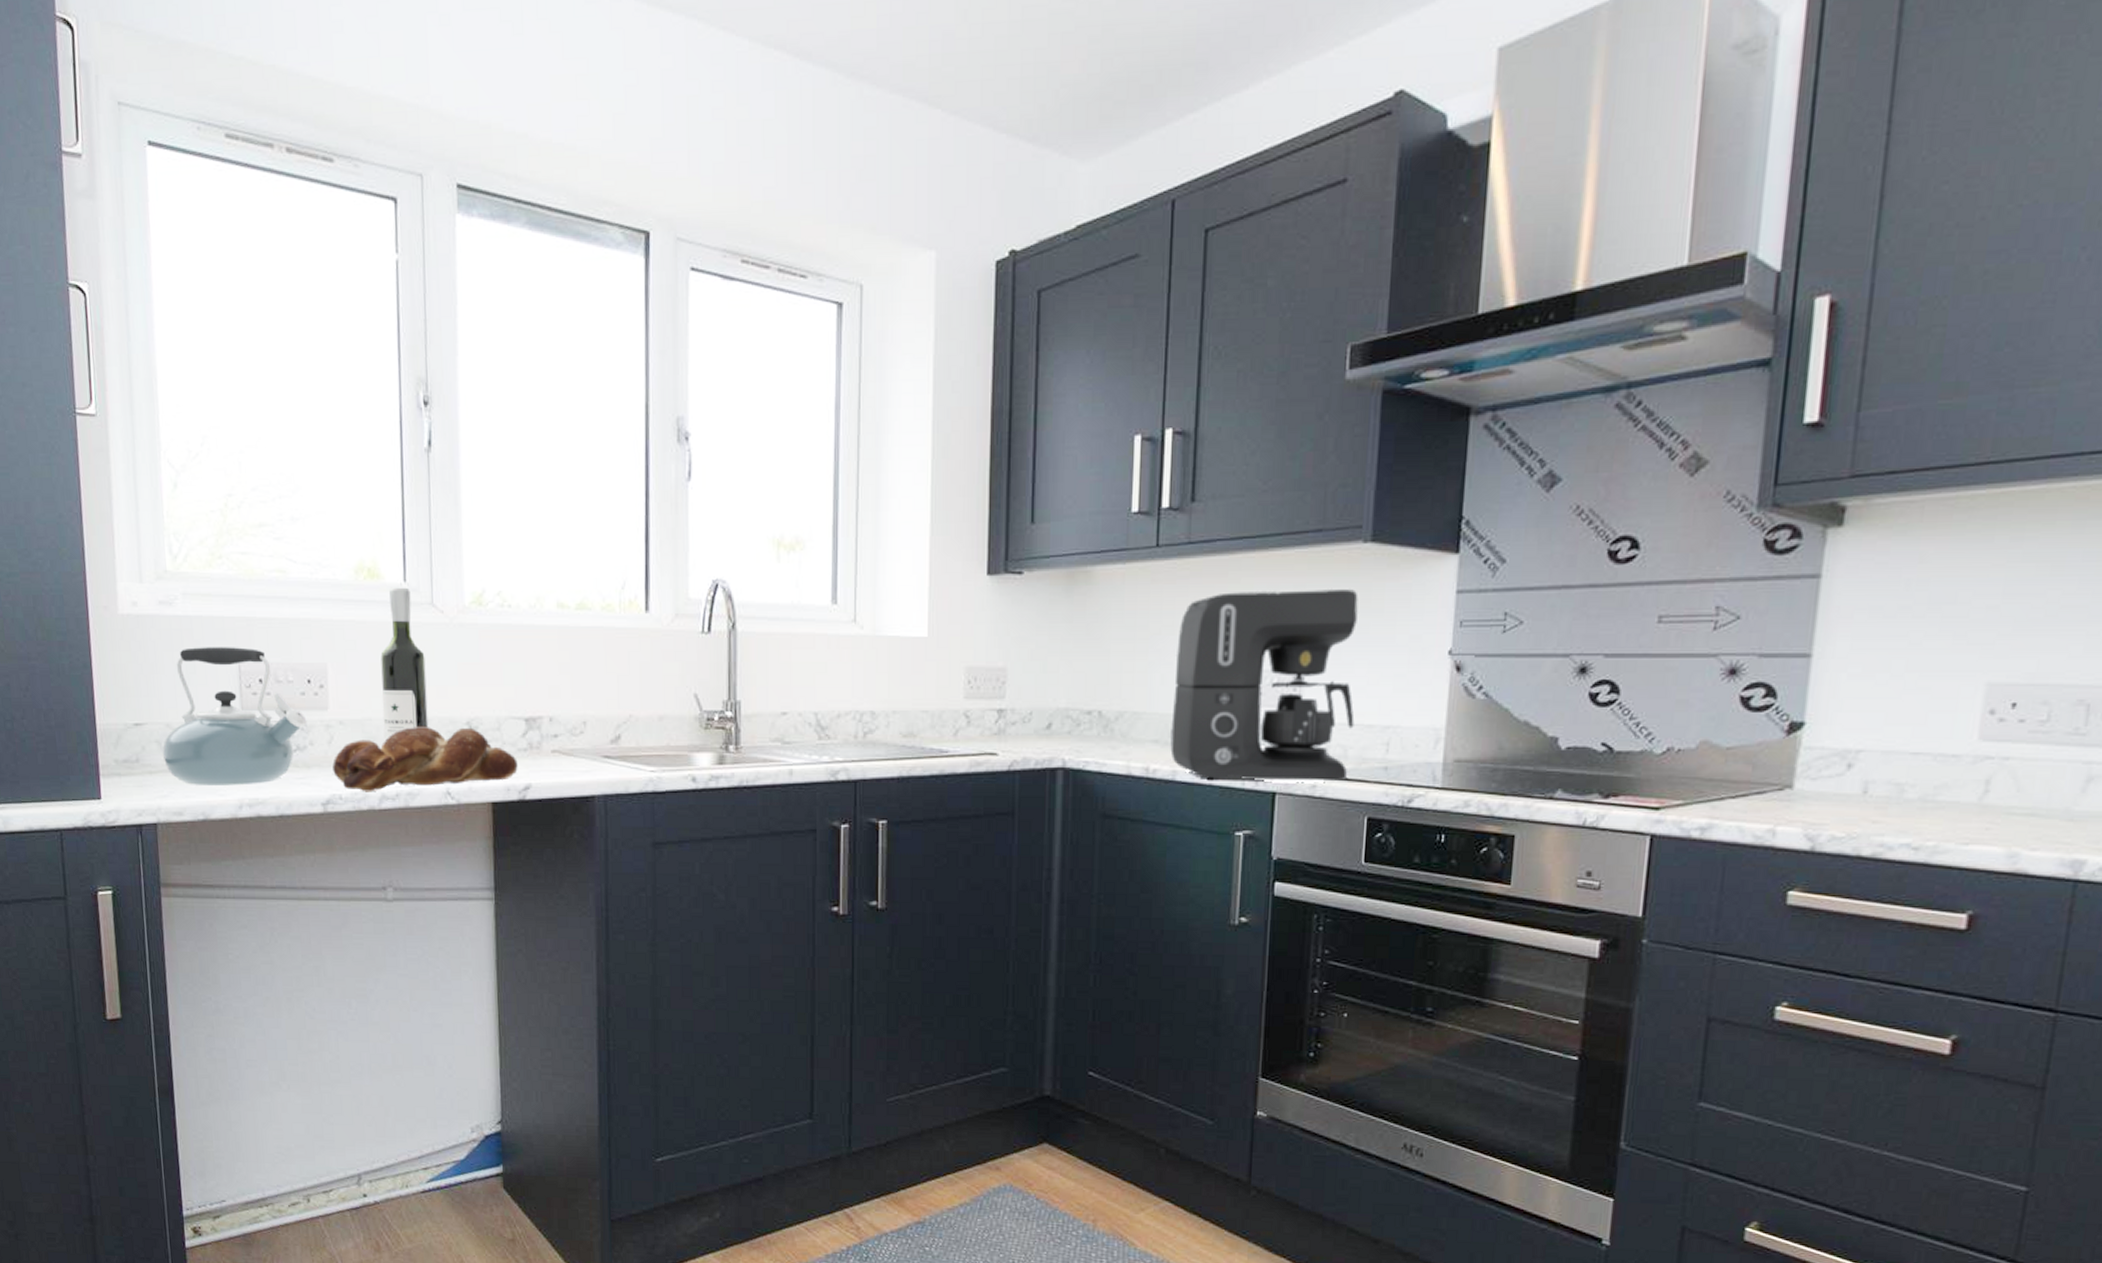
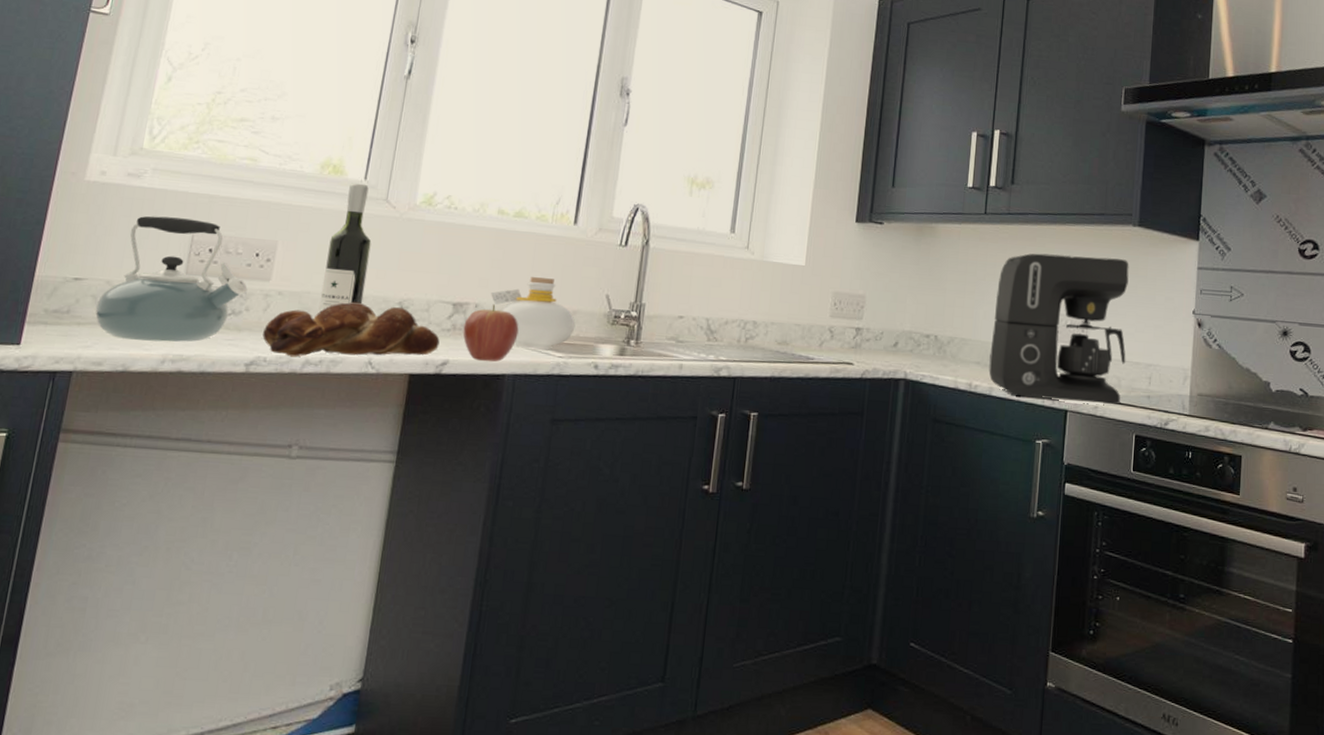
fruit: none [540,716,602,783] -> present [463,304,519,363]
bottle: none [565,680,664,764] -> present [491,277,576,350]

